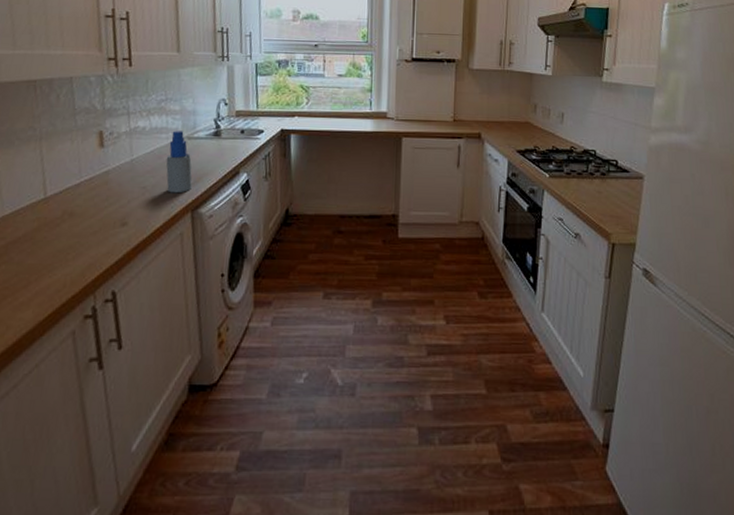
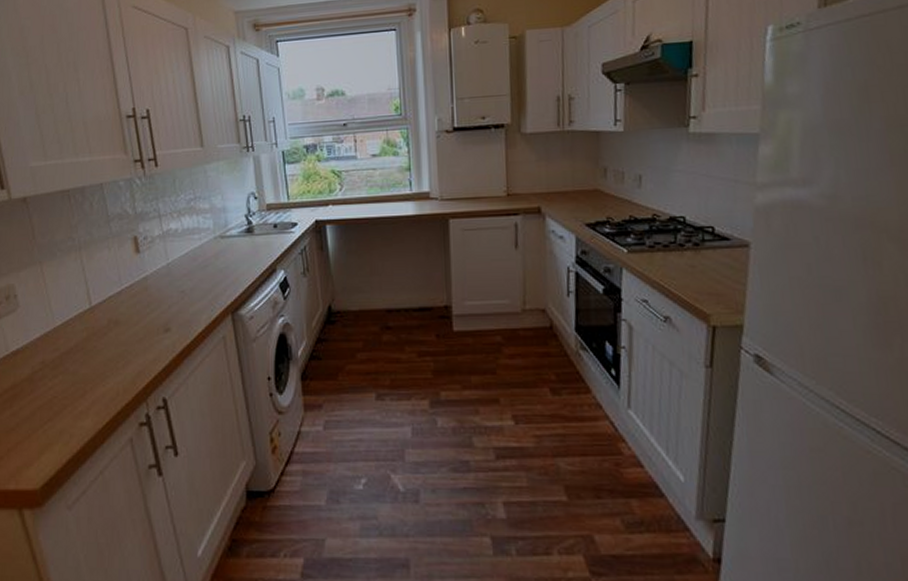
spray bottle: present [166,131,193,194] -> none [201,230,229,296]

